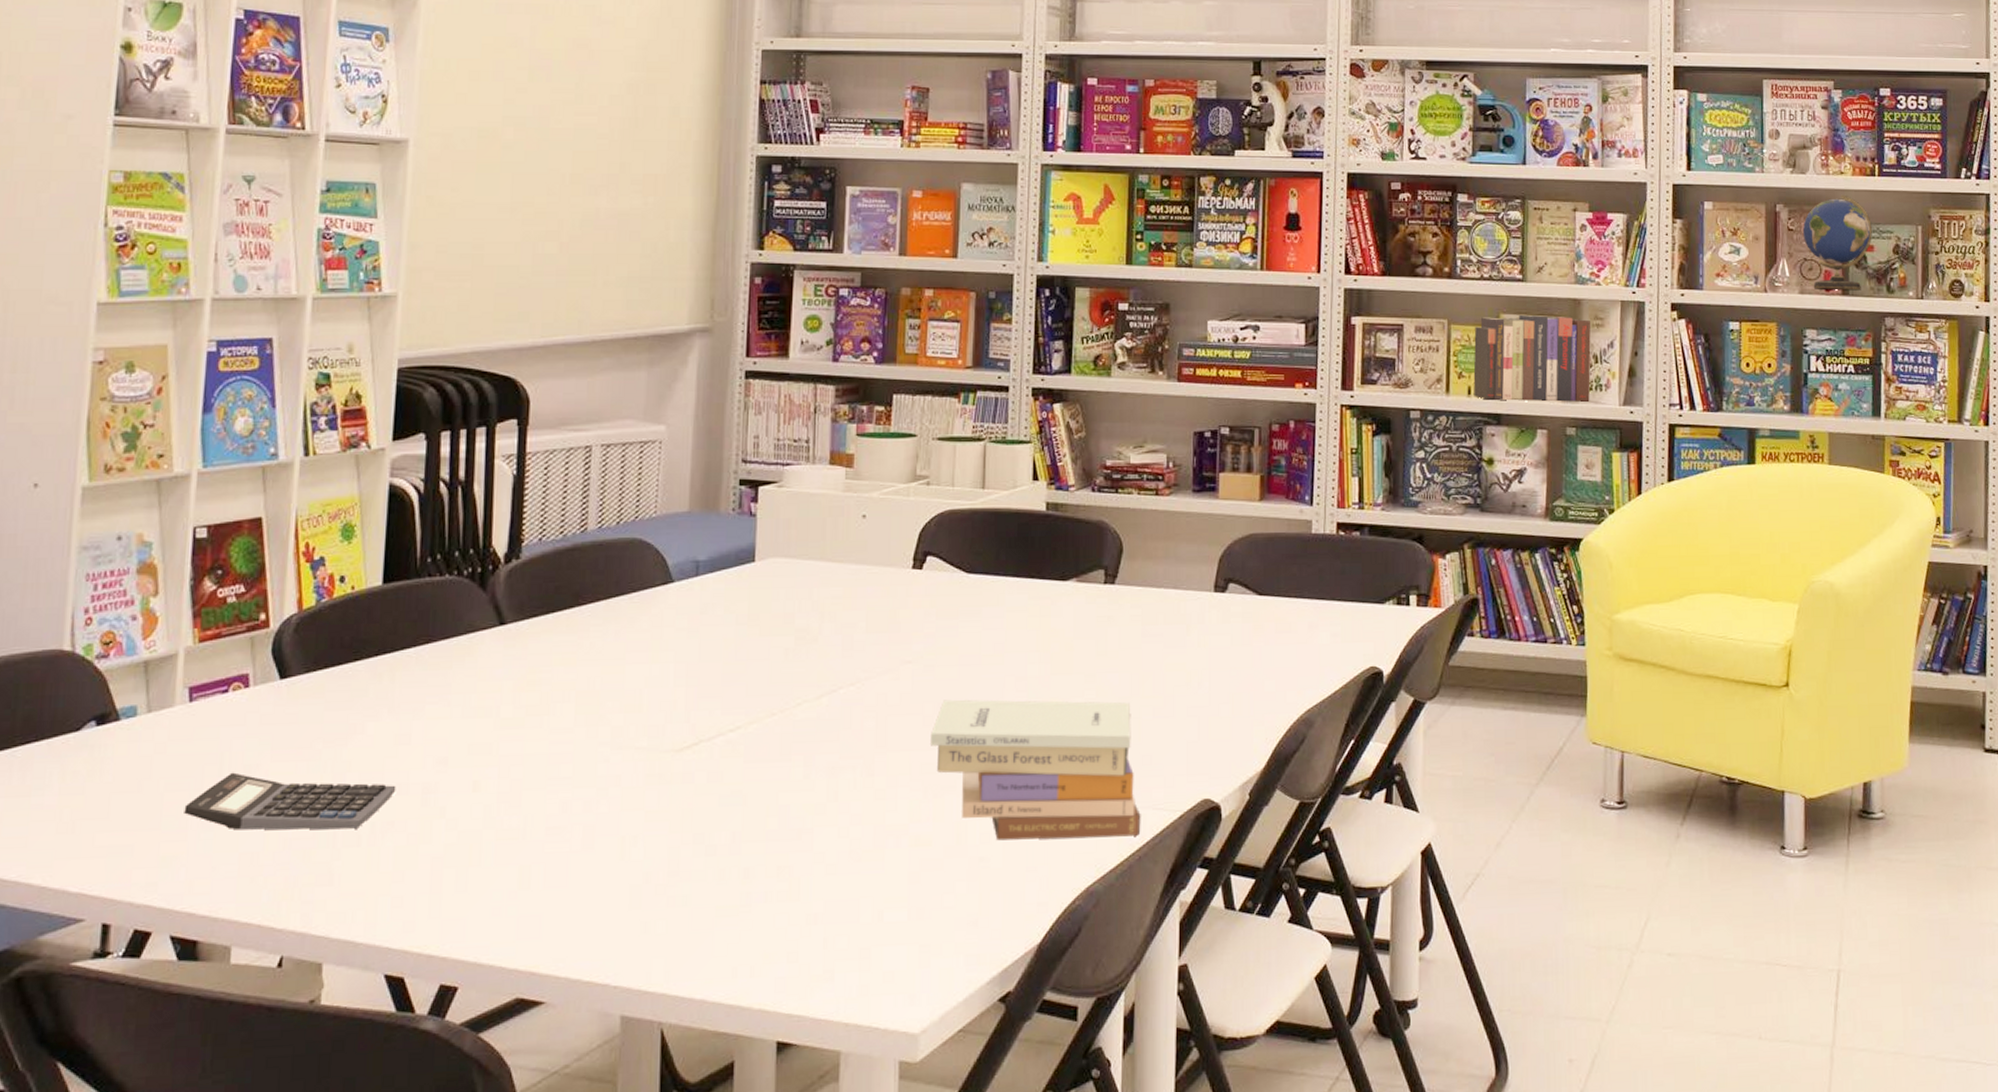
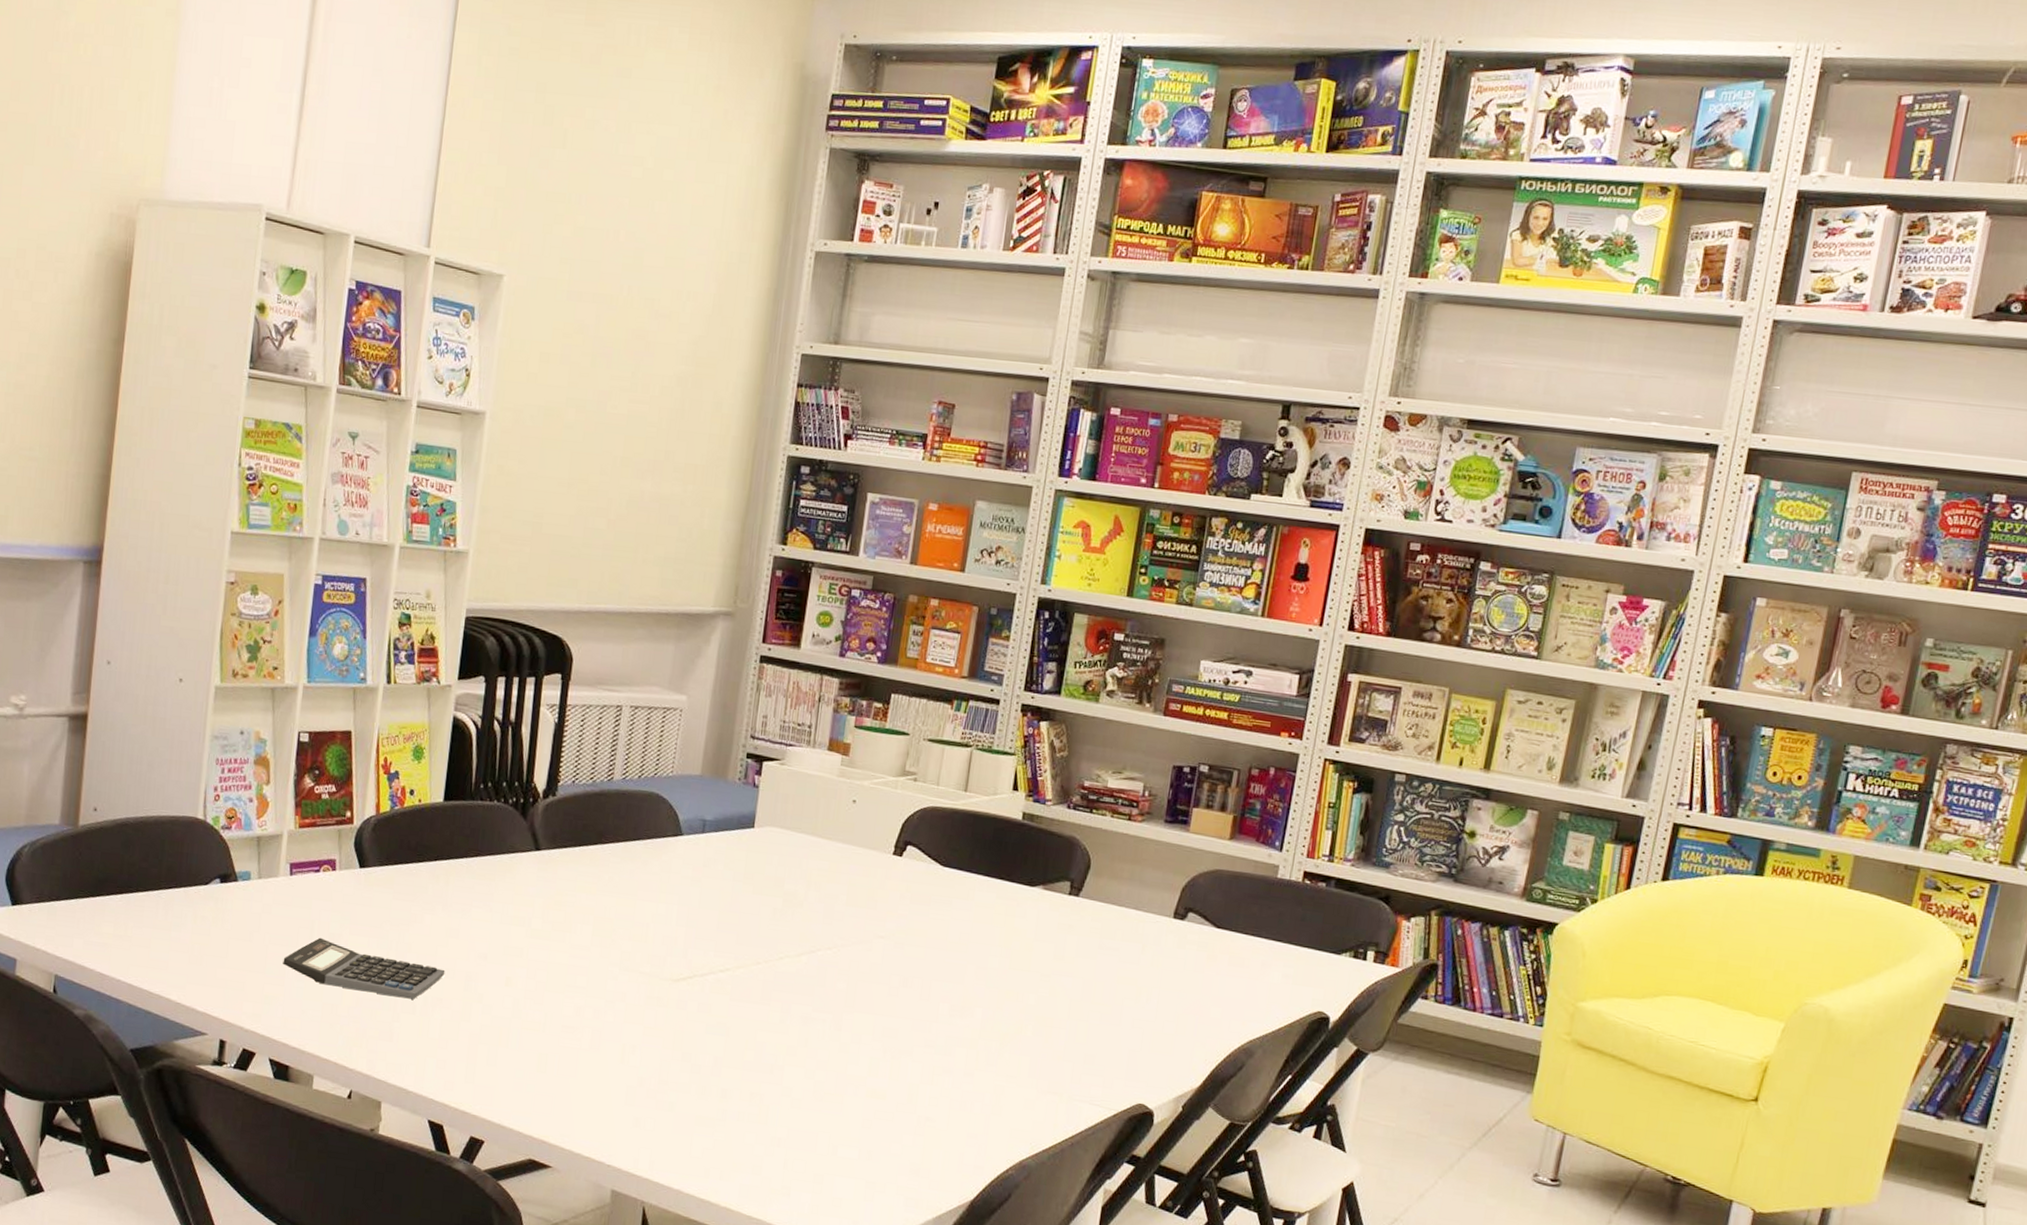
books: present [929,699,1141,841] -> none [892,975,1080,1125]
books: present [1473,314,1591,402] -> none [1465,690,1605,789]
globe: present [1803,194,1872,291] -> none [1867,606,1952,712]

